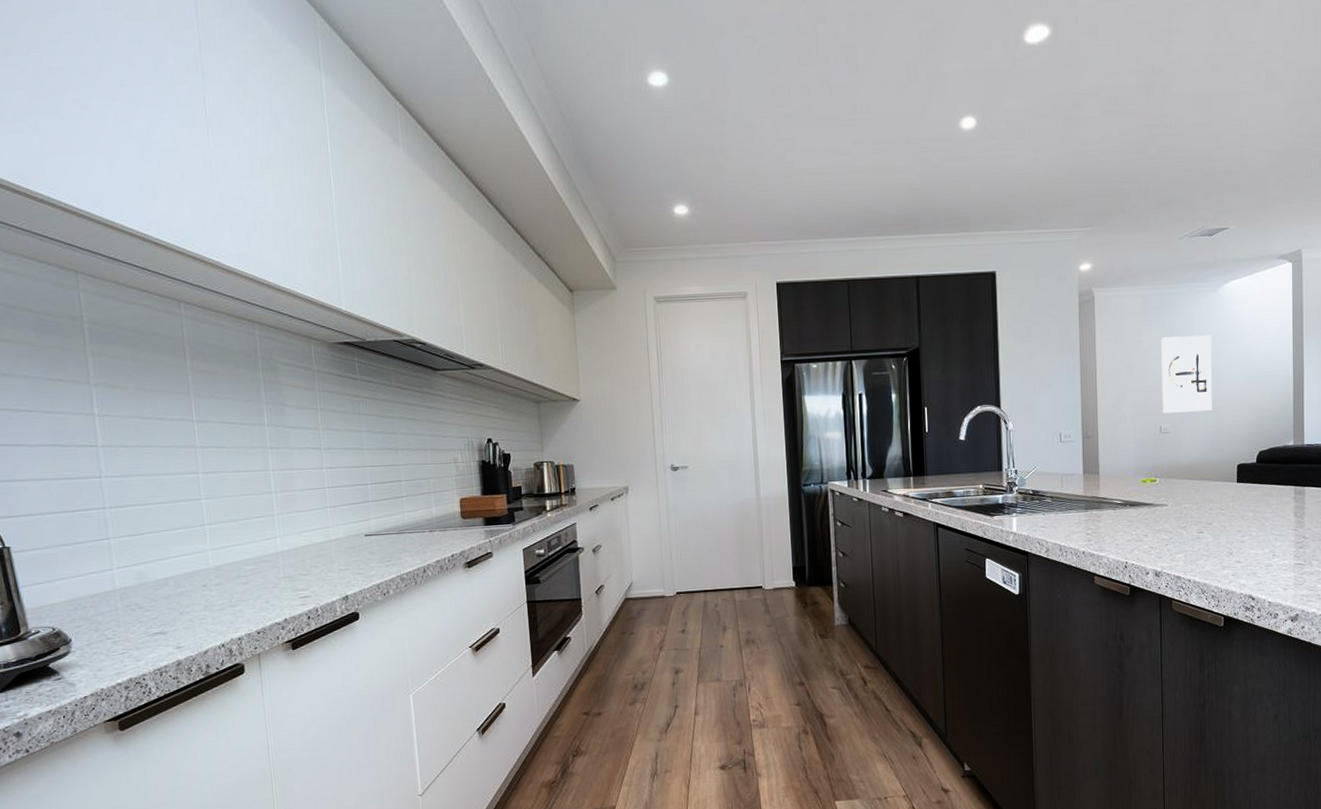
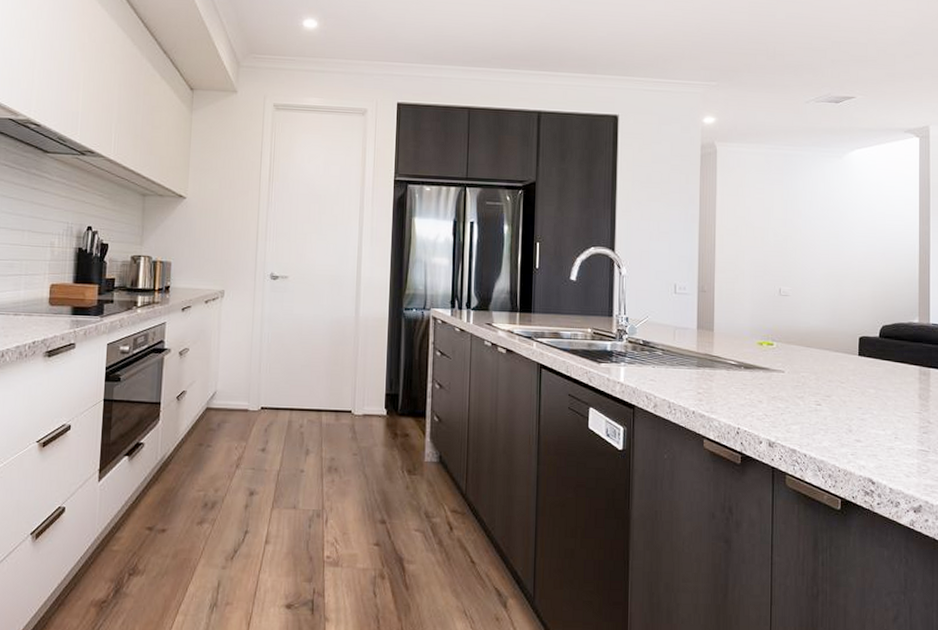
wall art: present [1161,335,1212,413] -> none [781,198,836,278]

